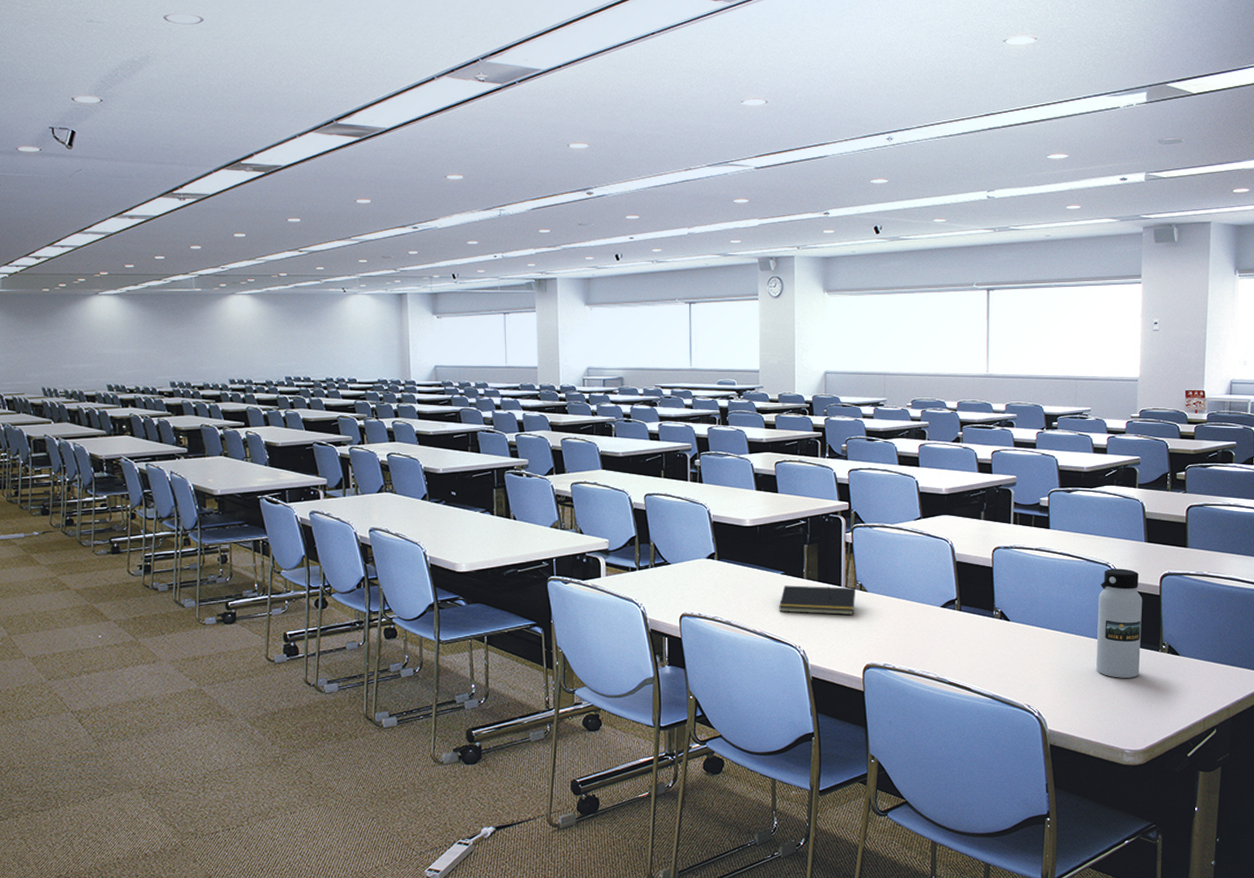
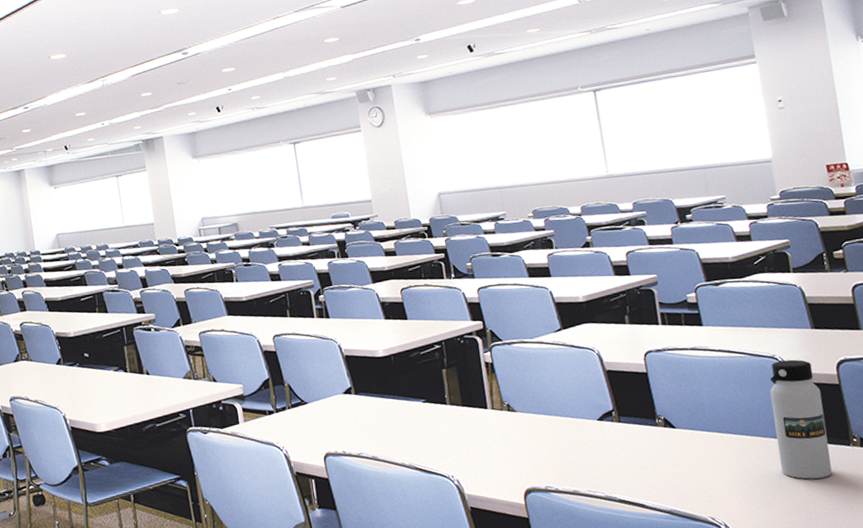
notepad: present [779,585,855,615] -> none [425,409,506,442]

